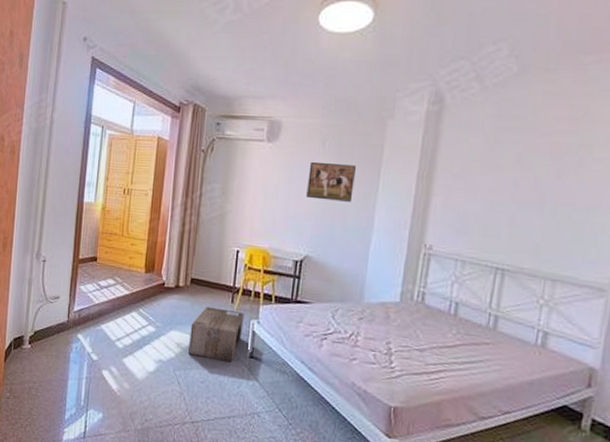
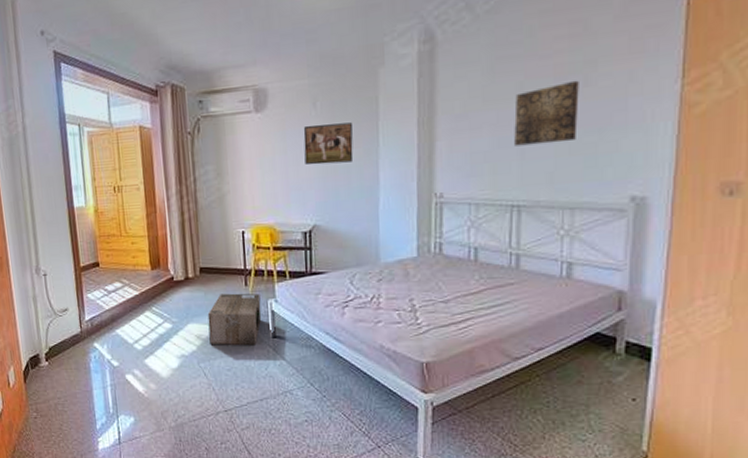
wall art: none [506,160,574,216] -> present [514,80,579,146]

